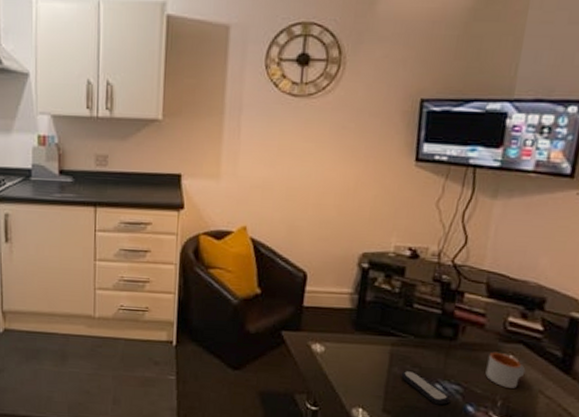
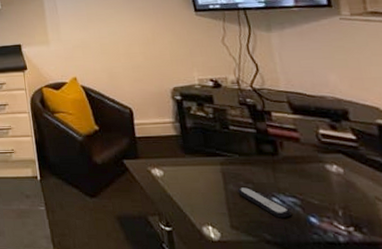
mug: present [485,352,526,388] -> none [313,163,355,197]

